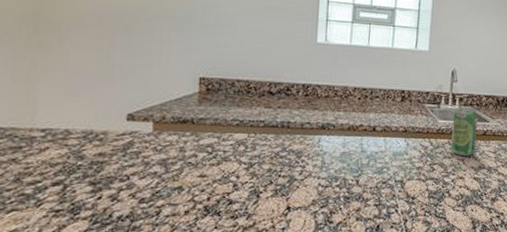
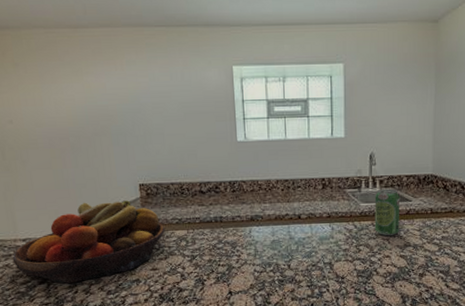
fruit bowl: none [22,92,223,187] -> present [12,200,166,284]

